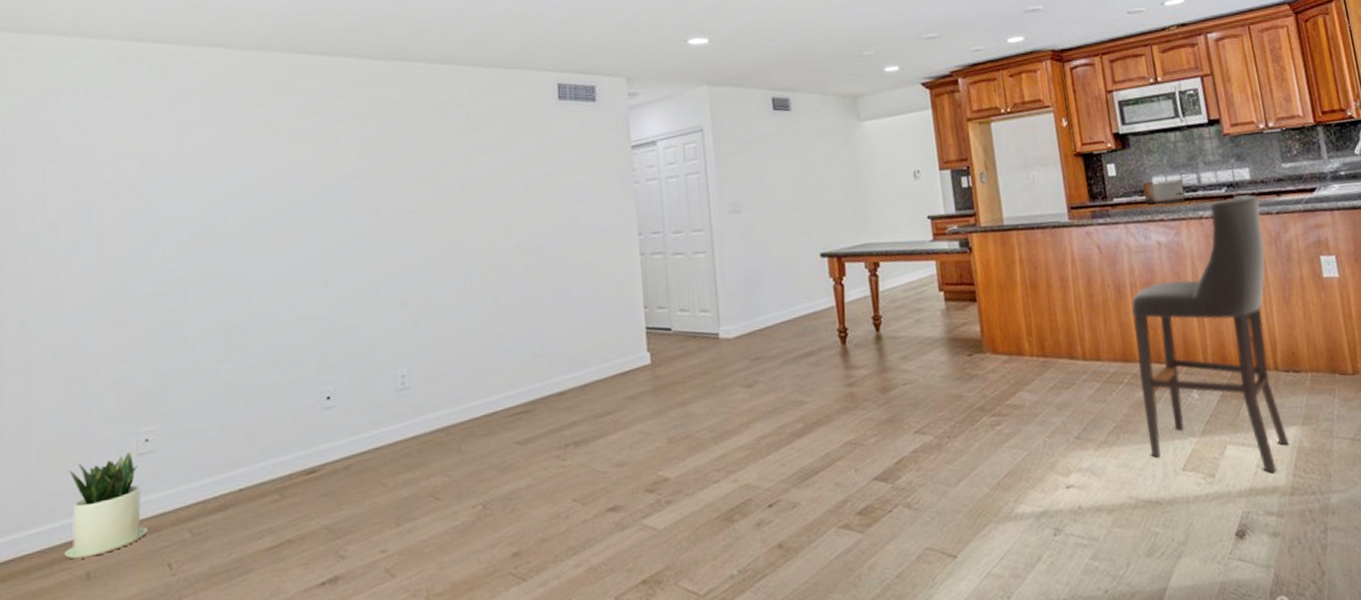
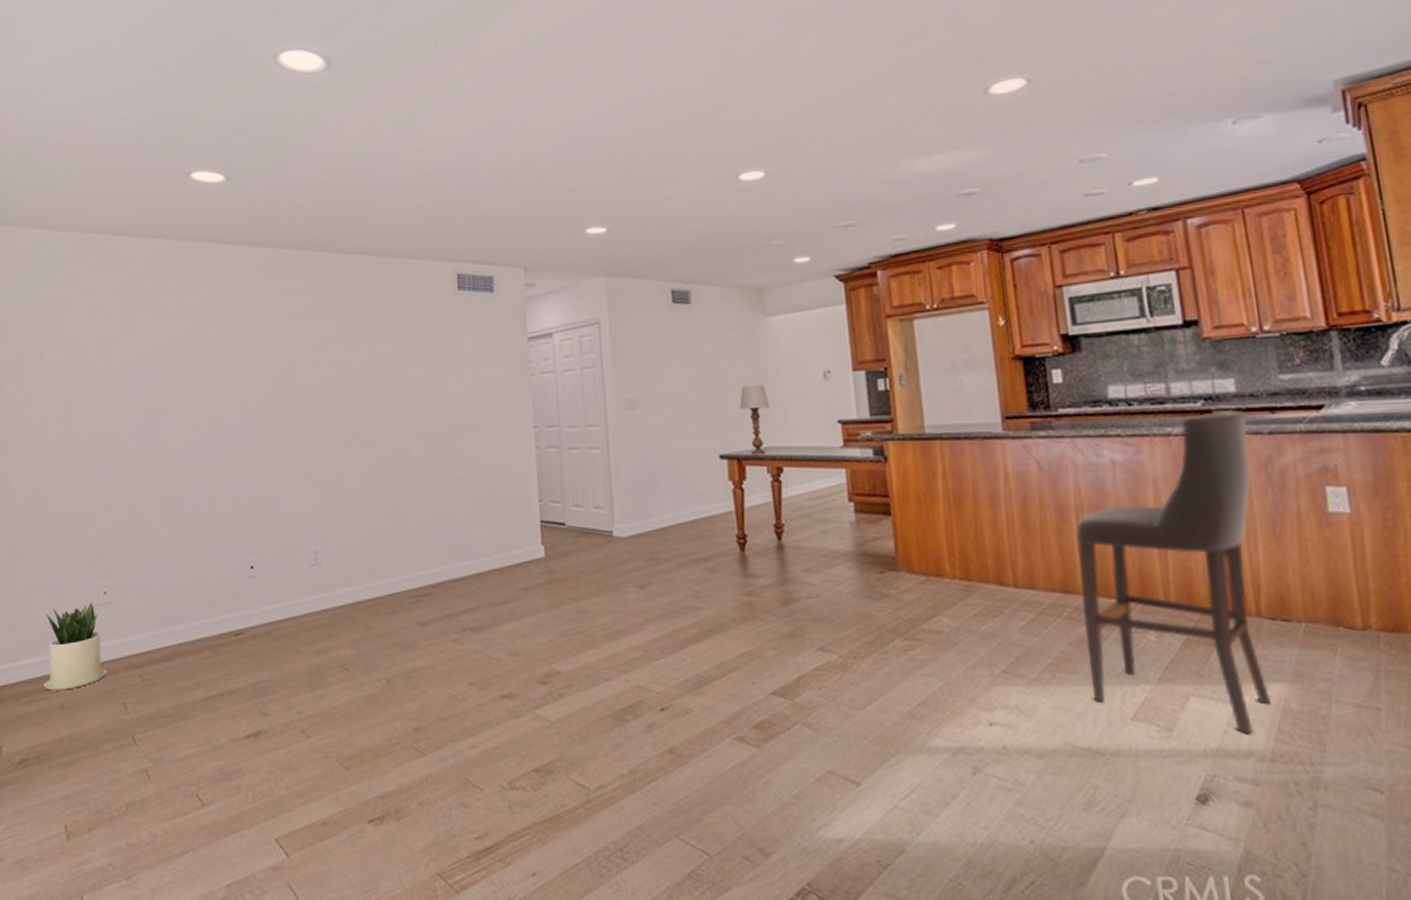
table lamp: none [837,185,866,252] -> present [739,384,770,455]
toaster: present [1142,179,1186,205] -> none [1095,389,1149,418]

